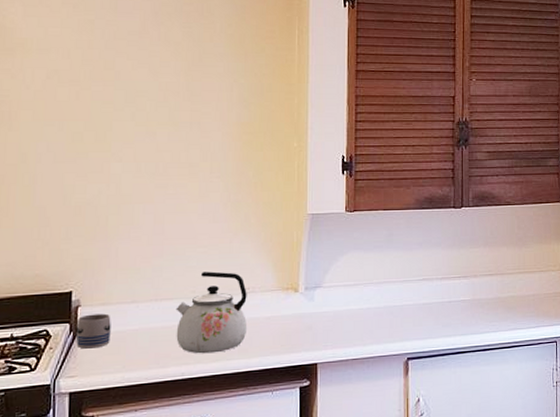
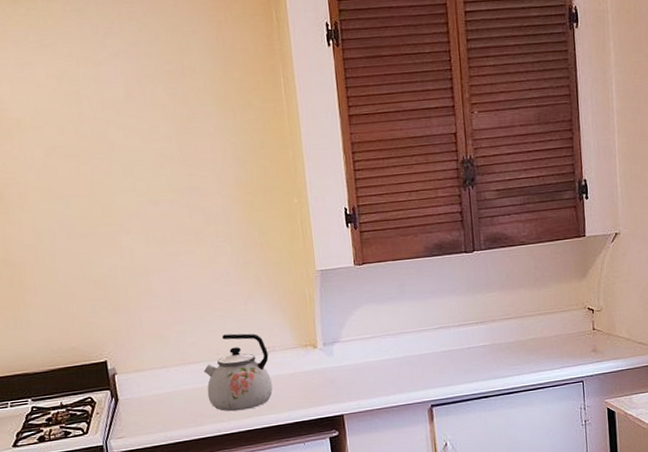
mug: present [75,313,111,349] -> none [116,379,149,413]

